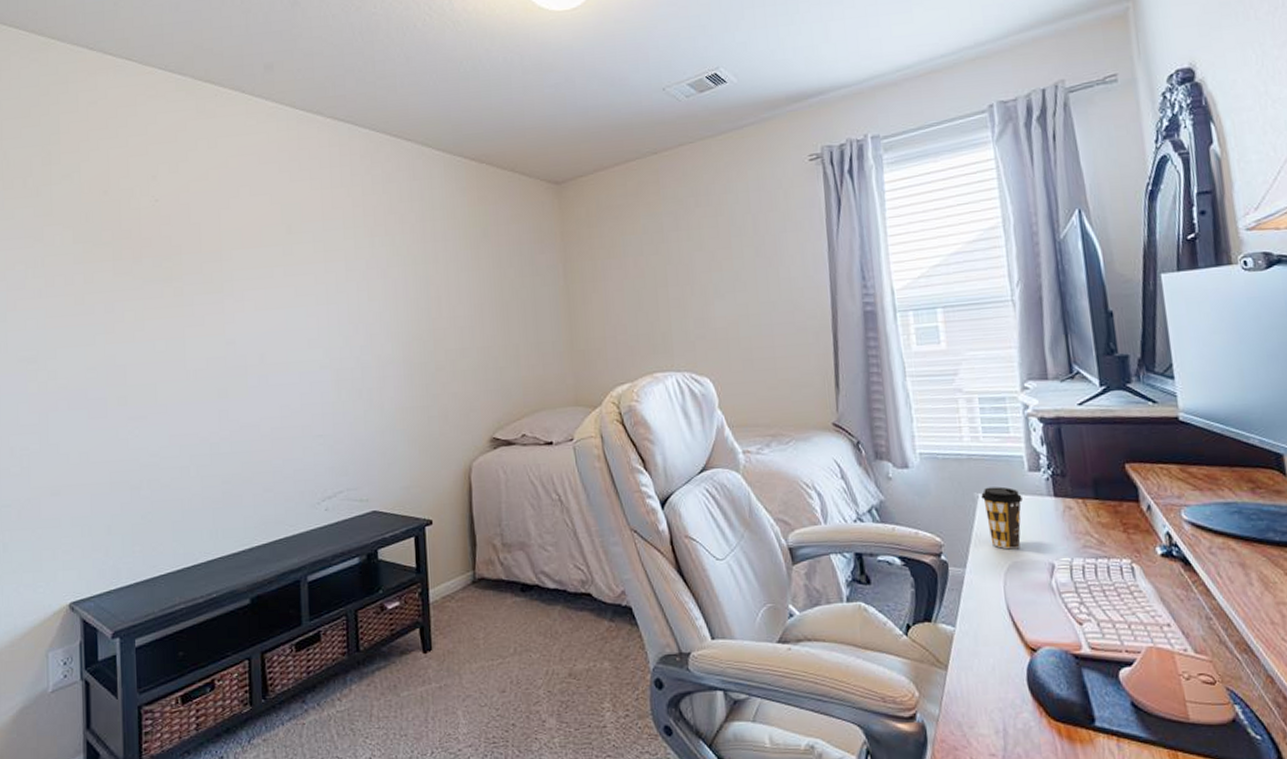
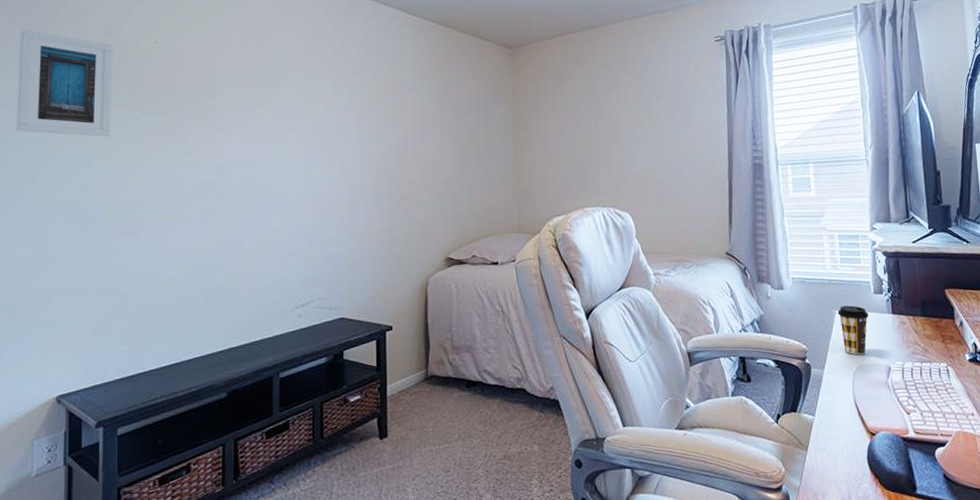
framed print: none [14,194,113,310] -> present [17,29,114,137]

